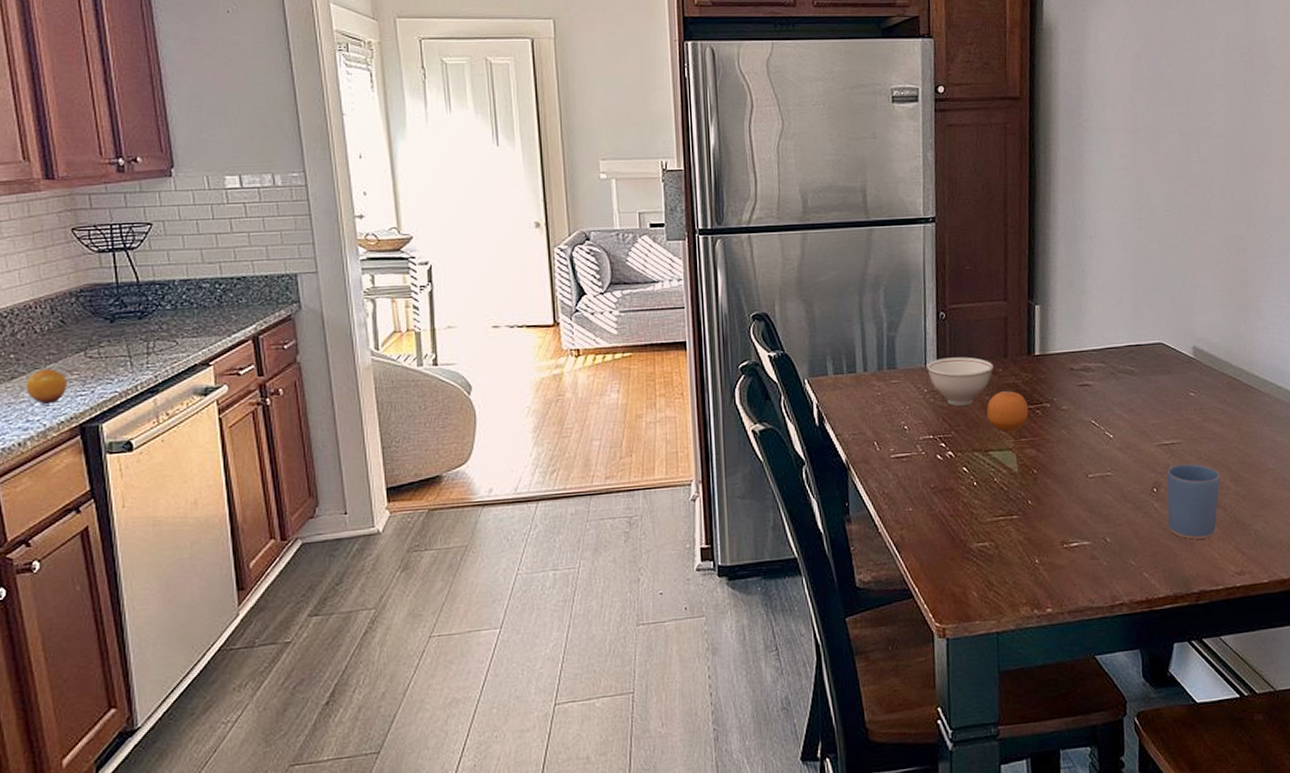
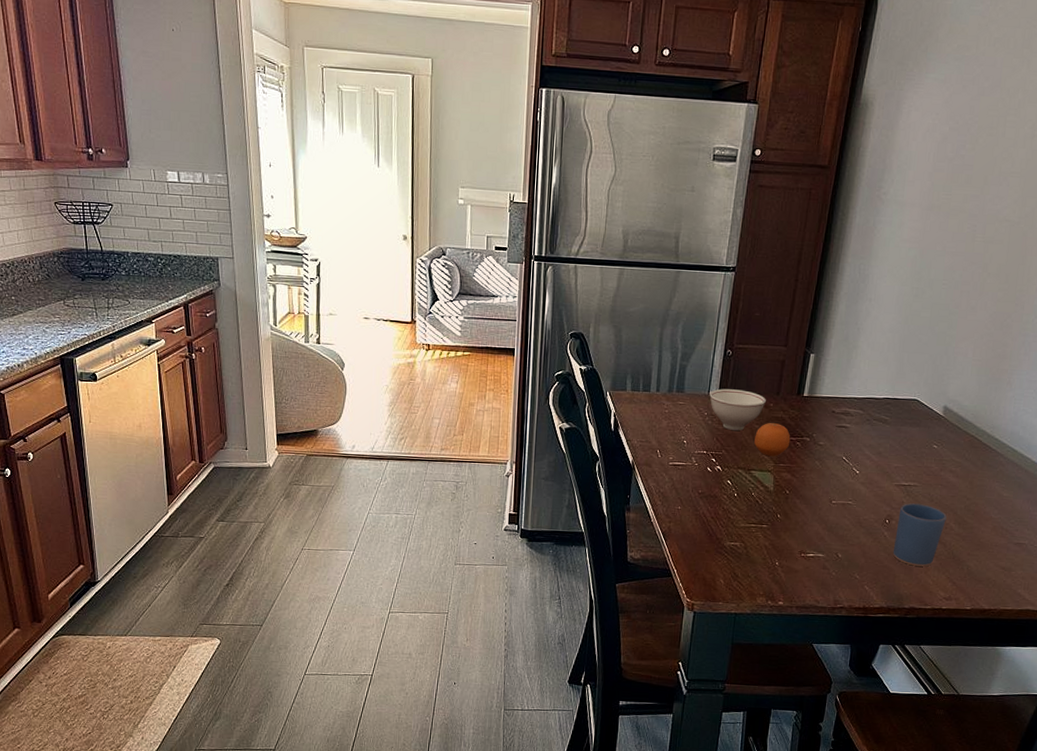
fruit: present [26,369,67,404] -> none [23,311,51,337]

